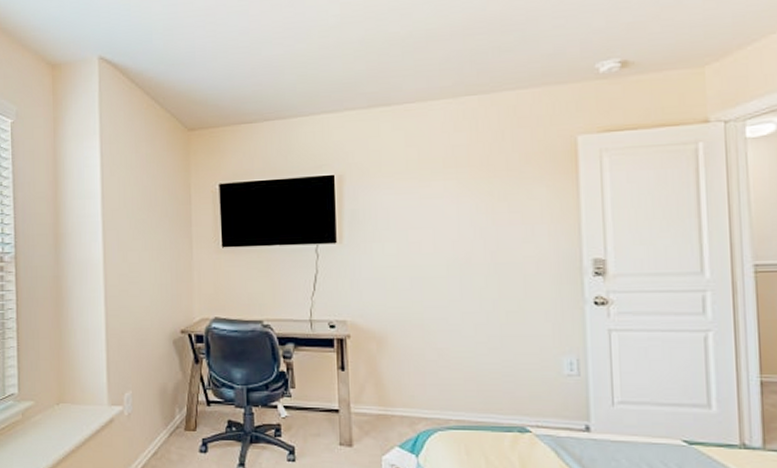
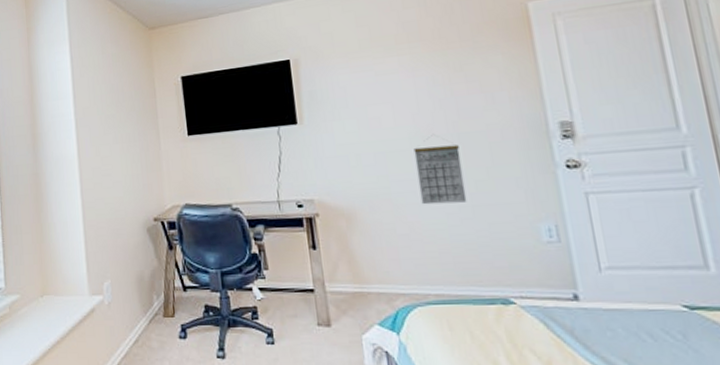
calendar: none [450,275,497,333] -> present [413,144,467,205]

